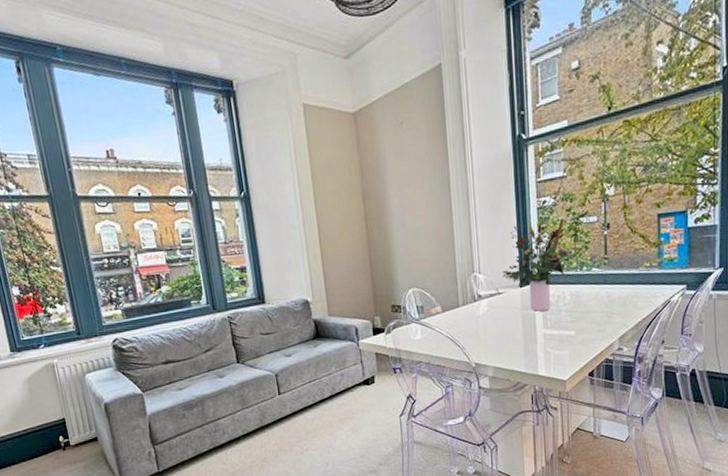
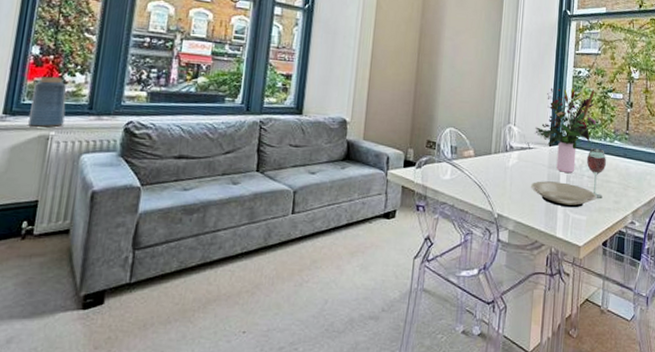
vase: none [26,310,62,358] -> present [28,76,67,128]
plate: none [505,321,578,346] -> present [530,181,597,208]
wineglass: none [562,280,585,331] -> present [586,148,606,198]

